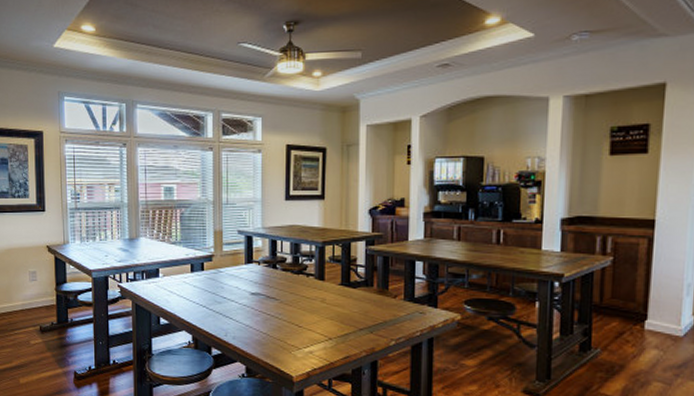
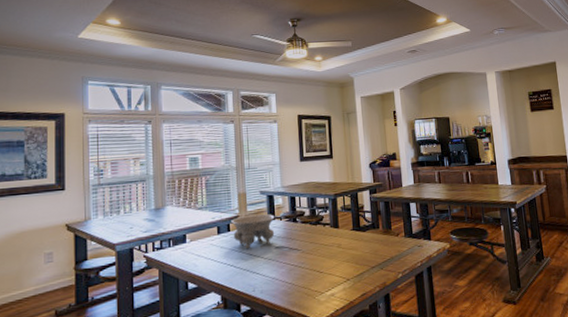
bowl: none [205,255,253,290] -> present [231,213,275,248]

